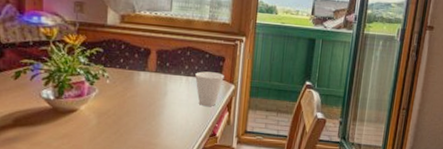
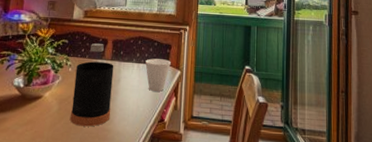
bottle: none [112,53,159,141] -> present [70,43,114,127]

